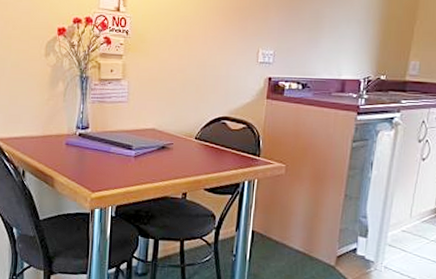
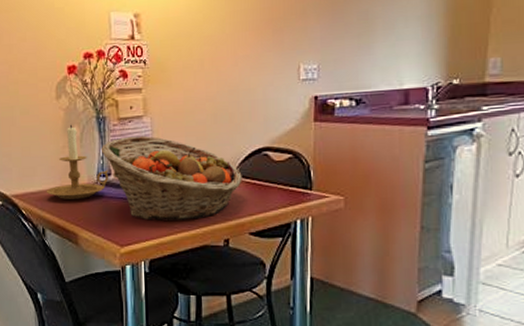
candle holder: none [28,80,87,147] -> present [46,124,109,199]
fruit basket: none [81,96,203,174] -> present [100,135,242,221]

